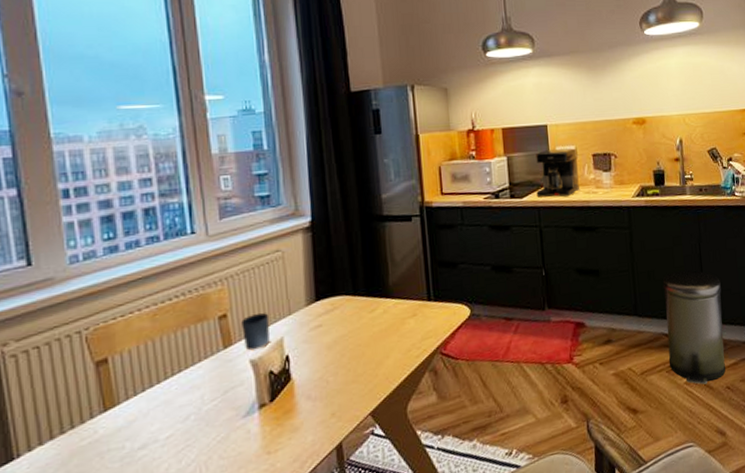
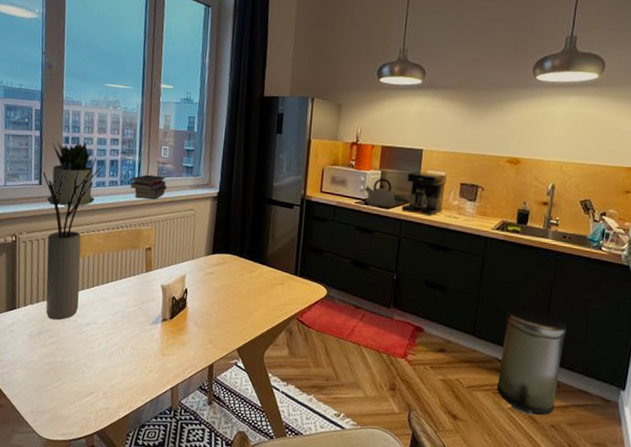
vase: none [31,210,129,458] -> present [43,158,101,320]
planter: none [41,191,126,290] -> present [46,140,95,207]
books: none [178,216,237,251] -> present [130,174,167,199]
mug: present [241,312,270,351] -> none [159,252,179,279]
kettle: none [491,164,530,198] -> present [364,178,396,207]

